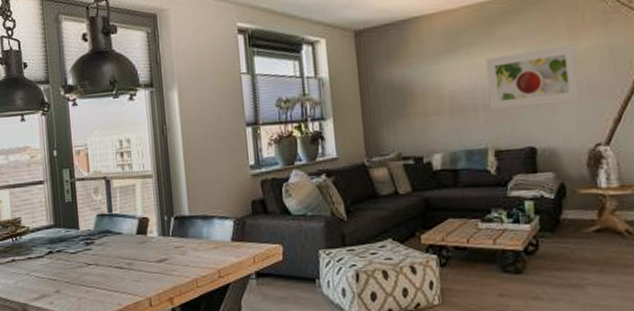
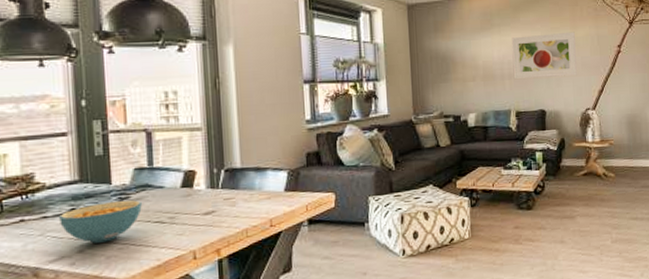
cereal bowl: none [40,245,104,285] -> present [59,200,142,243]

